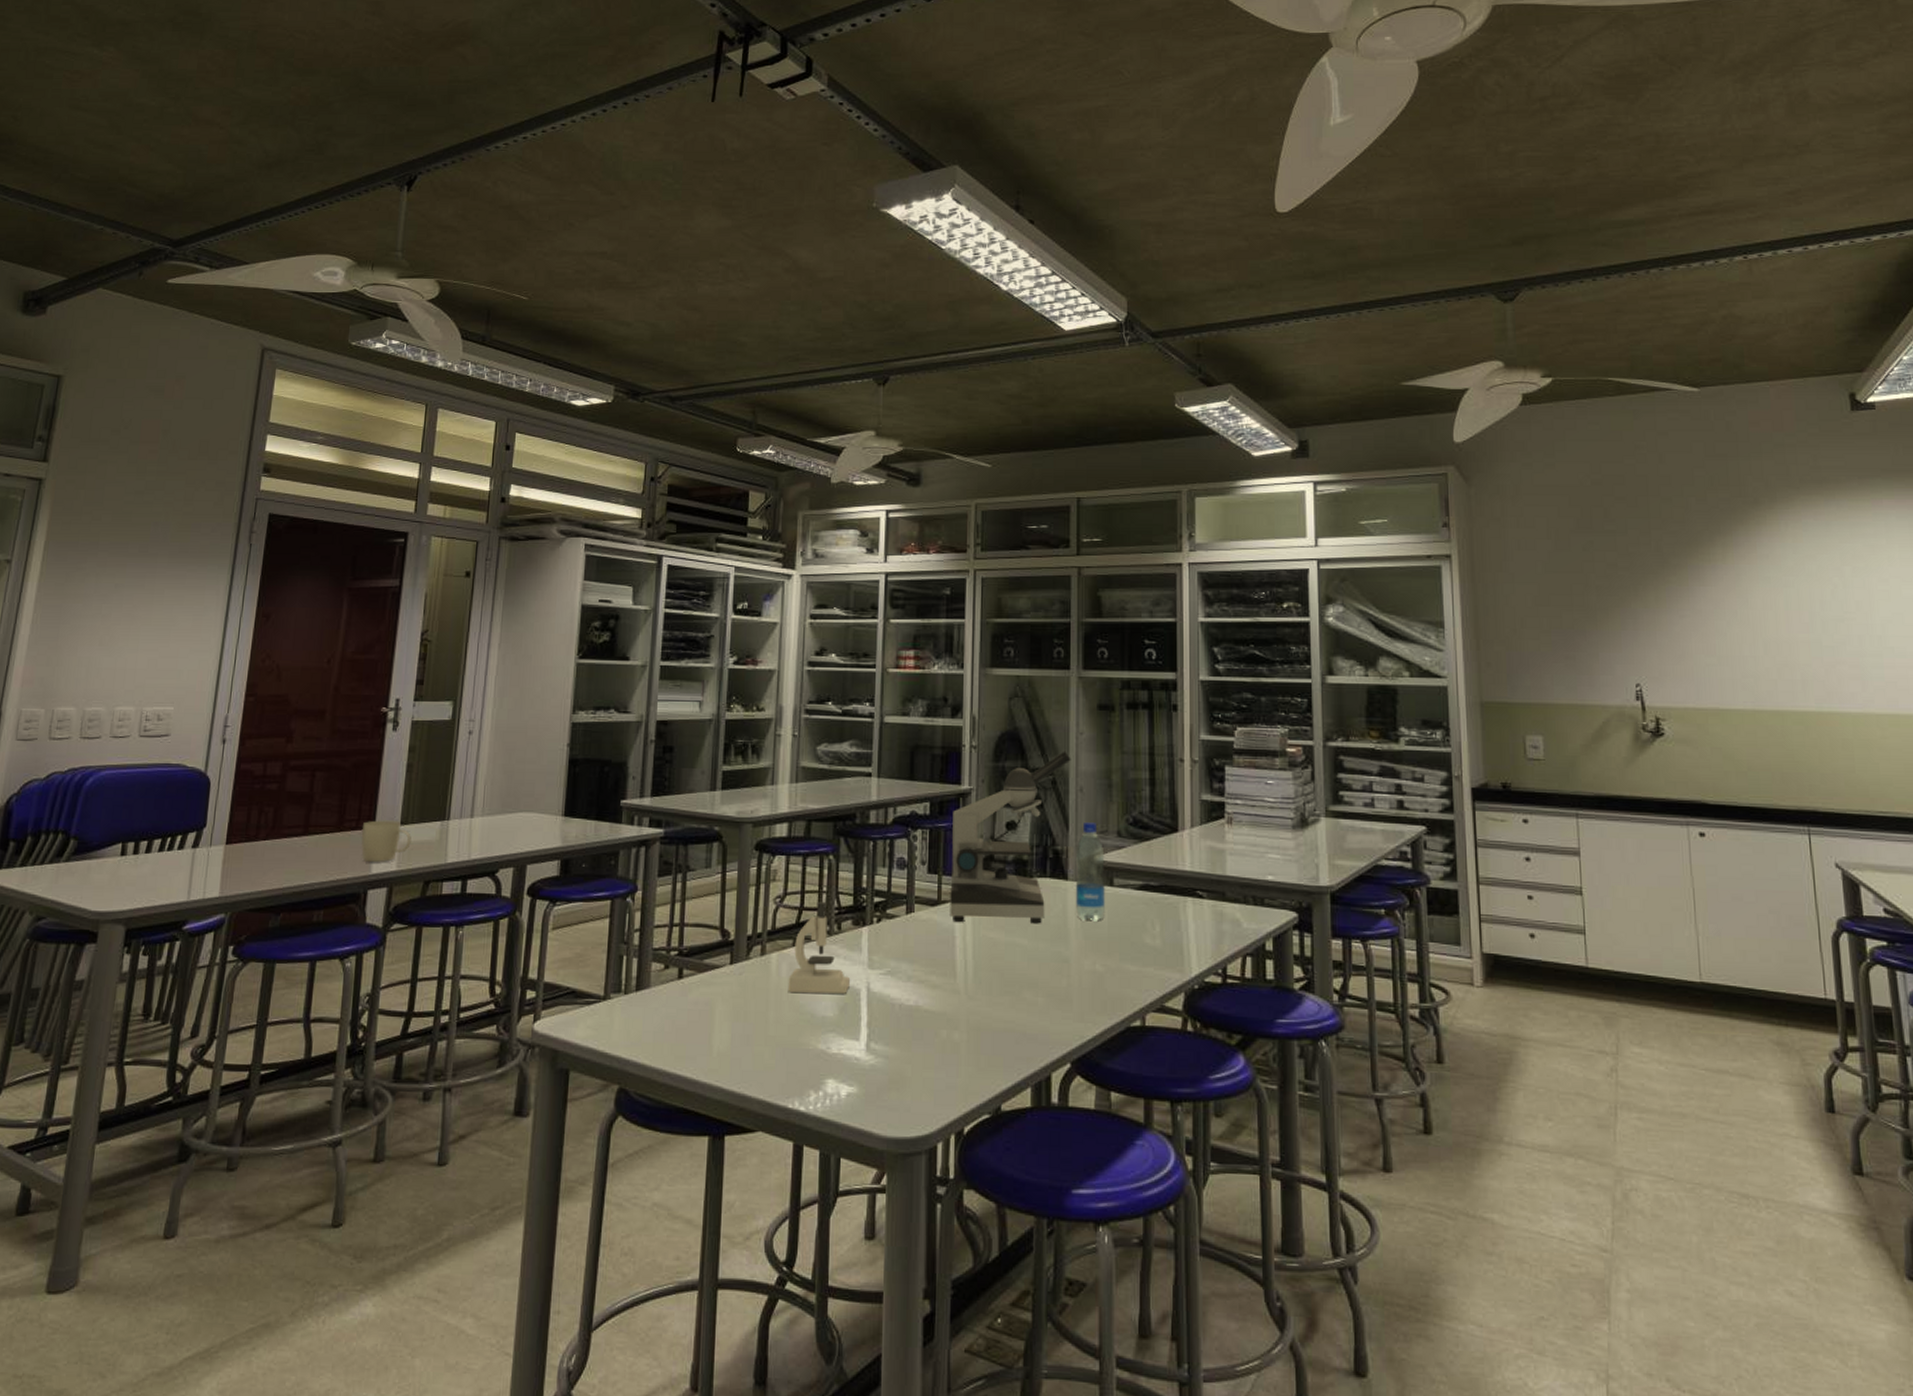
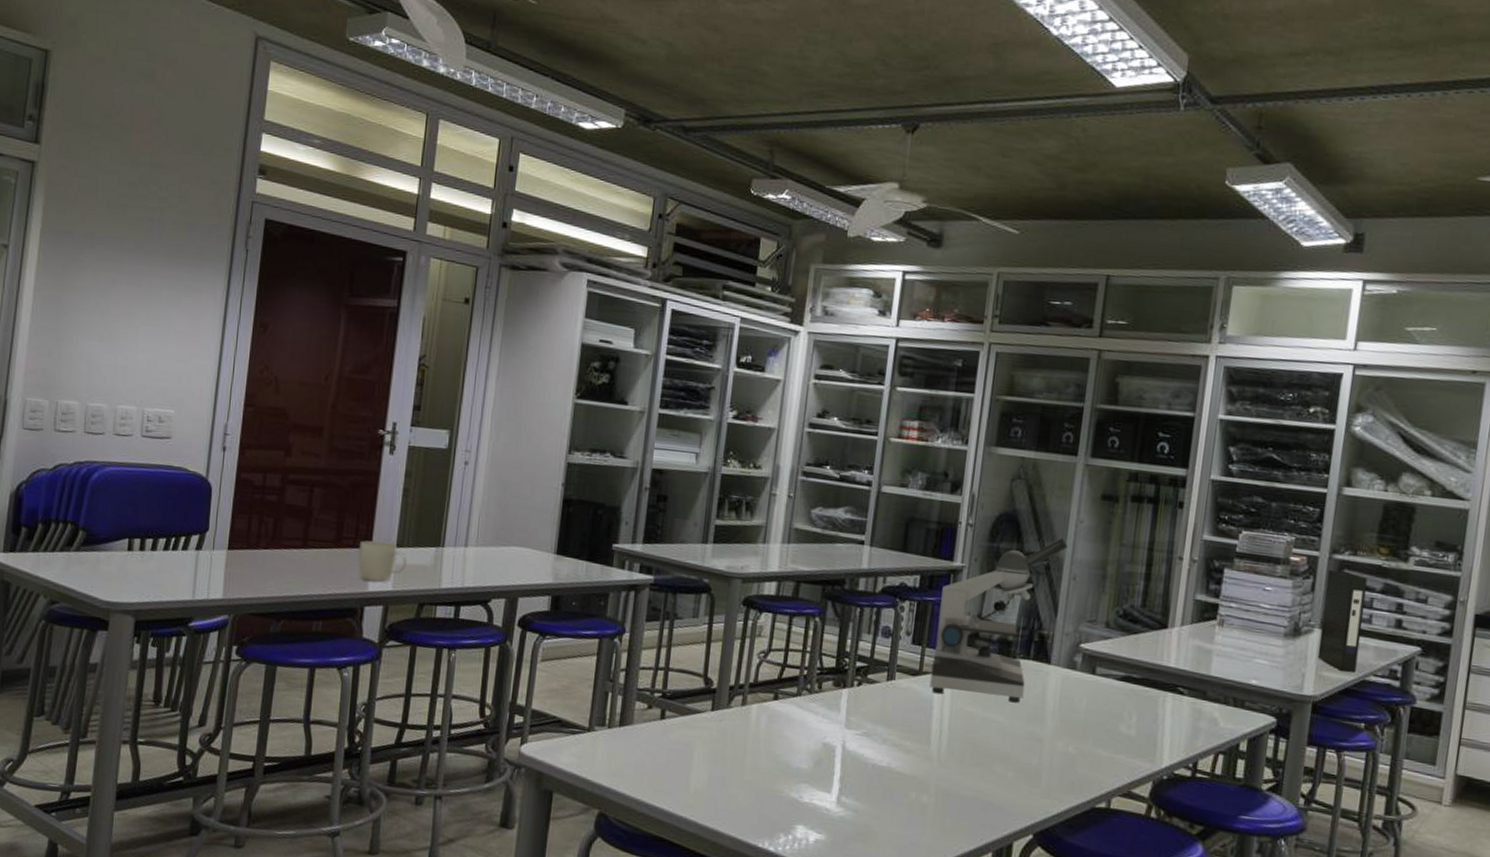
microscope: present [787,901,850,994] -> none [765,660,826,749]
bottle: present [1075,822,1105,923] -> none [1055,610,1091,708]
binder: none [1324,757,1367,859] -> present [1317,569,1368,673]

